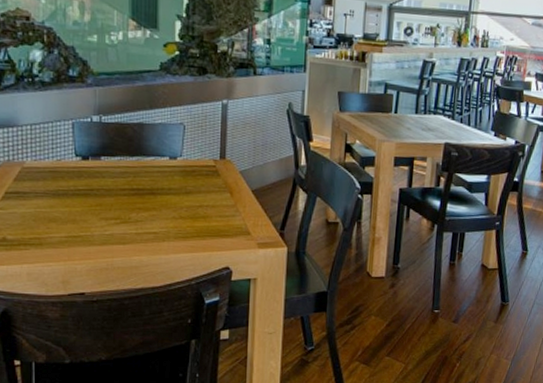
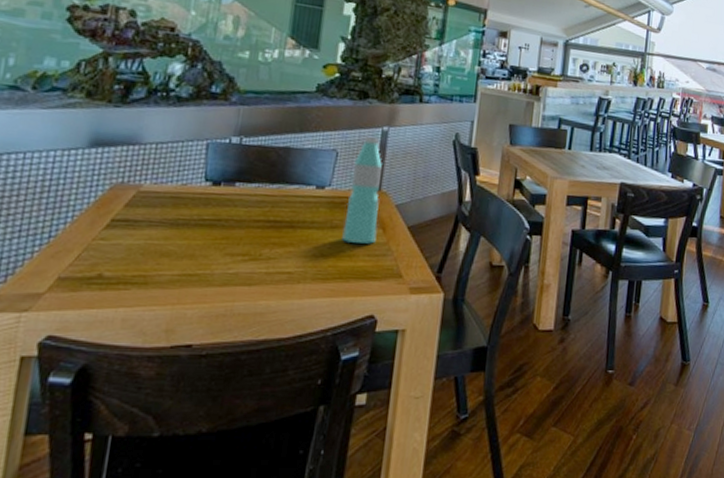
water bottle: none [196,109,226,206] -> present [342,135,382,244]

